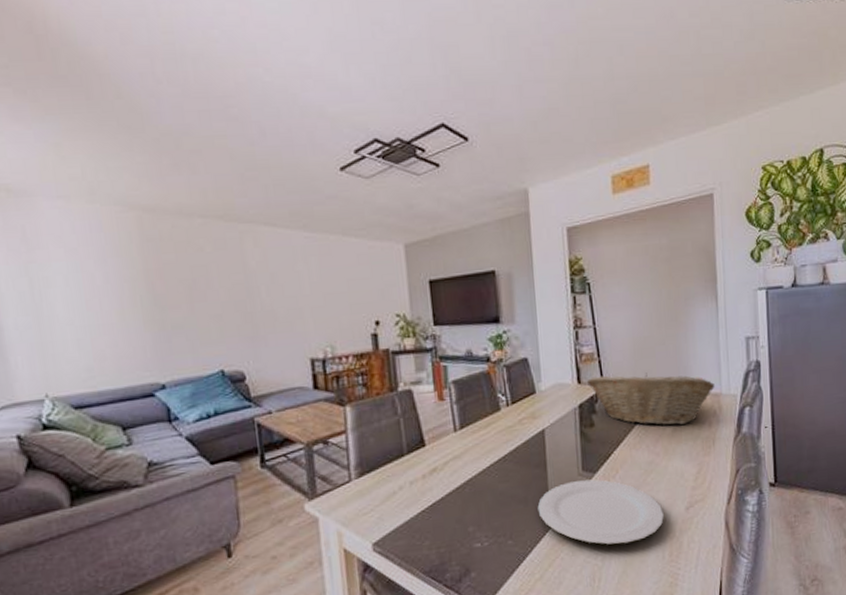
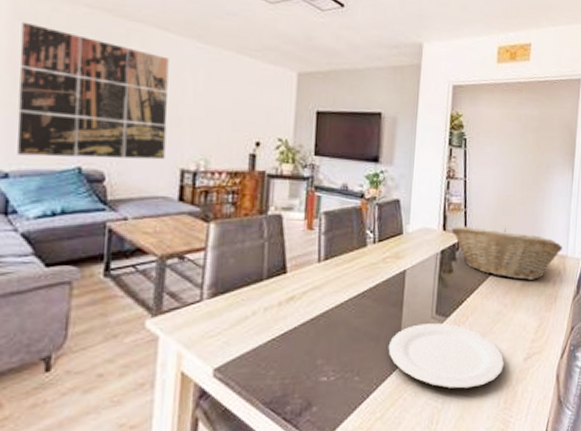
wall art: none [150,242,294,367] -> present [17,21,169,160]

